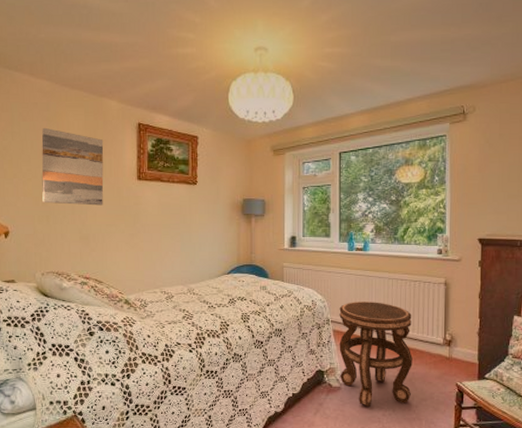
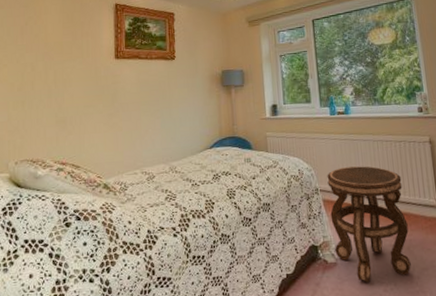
wall art: present [41,127,104,206] -> none [18,13,81,89]

